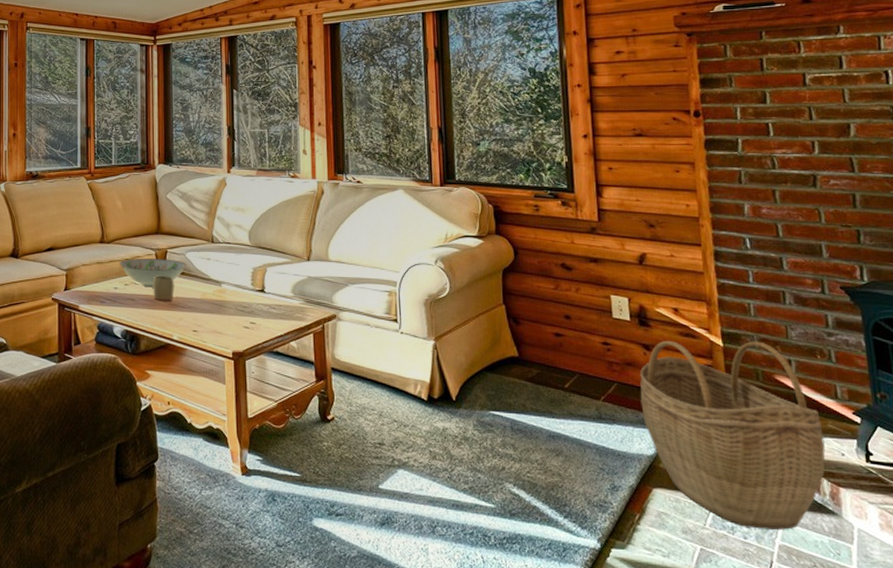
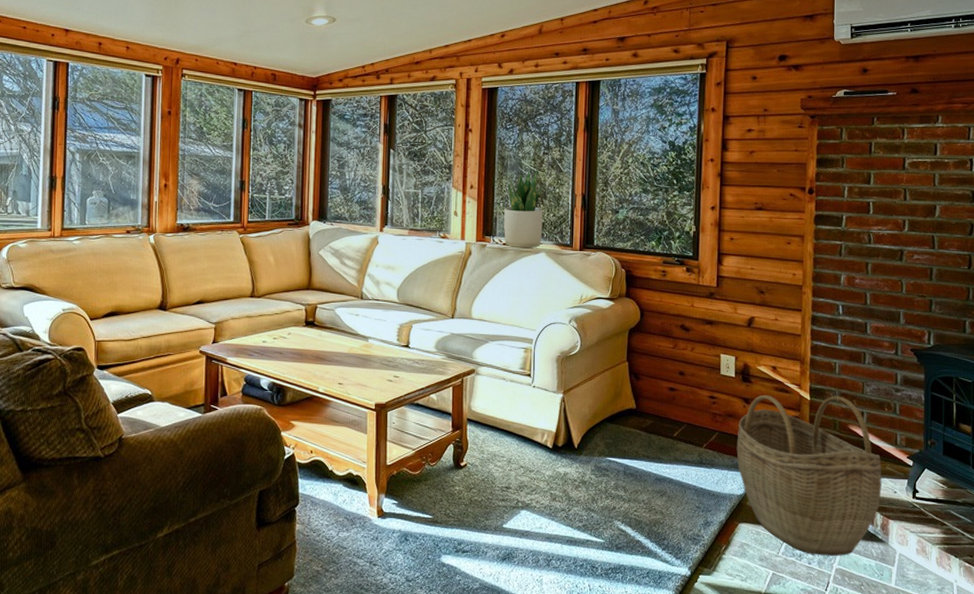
decorative bowl: present [119,259,187,288] -> none [268,313,336,342]
mug: present [153,276,174,301] -> none [301,330,322,355]
planter: none [356,105,398,185] -> present [504,170,544,248]

